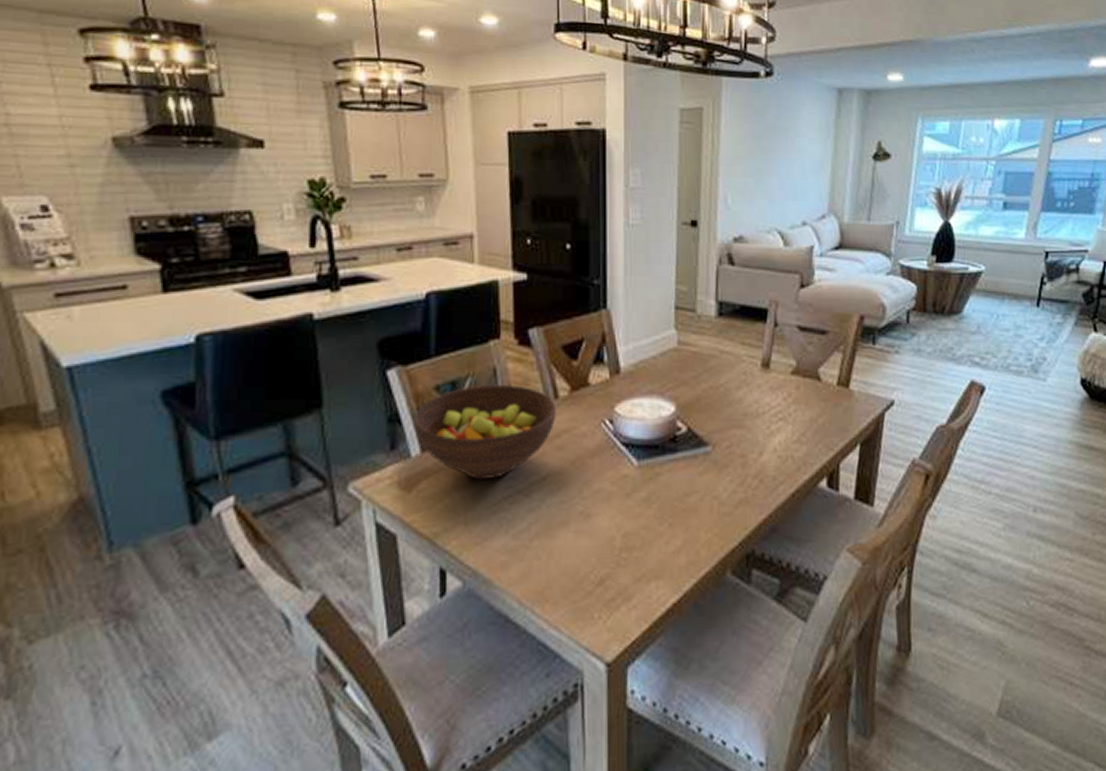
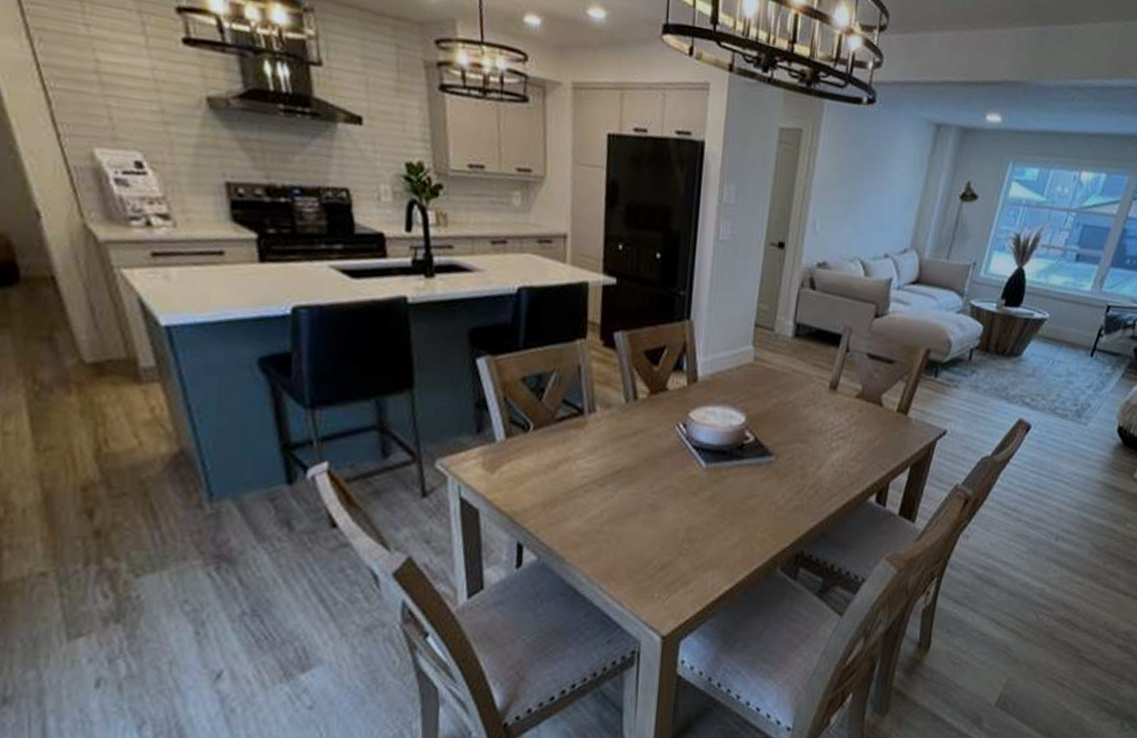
fruit bowl: present [414,384,557,479] -> none [500,381,635,468]

